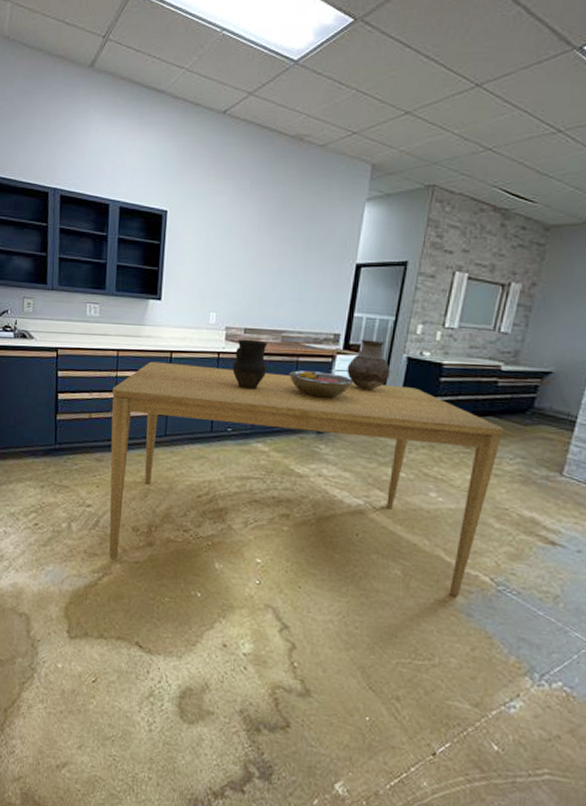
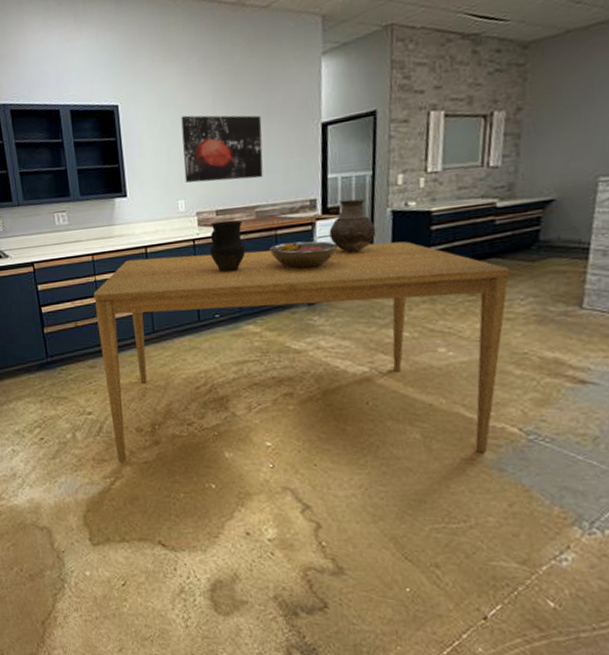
wall art: none [220,233,301,305] -> present [181,115,263,183]

